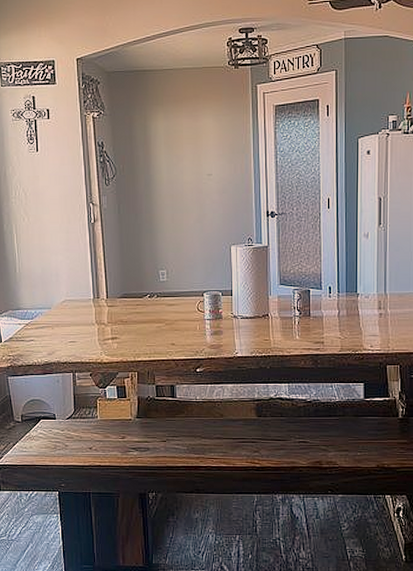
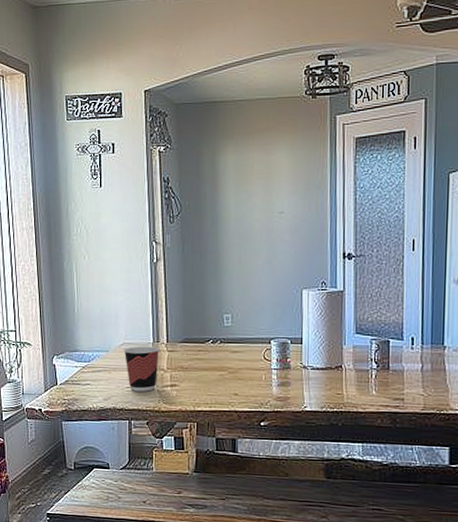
cup: none [65,302,100,345] -> present [124,346,159,392]

